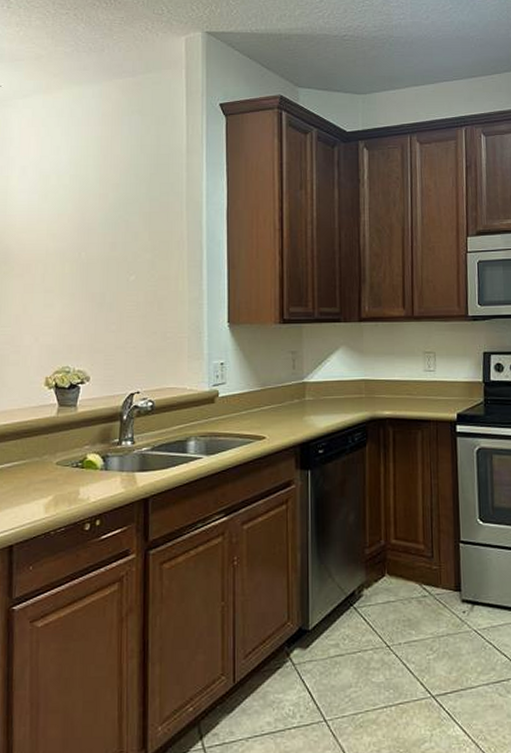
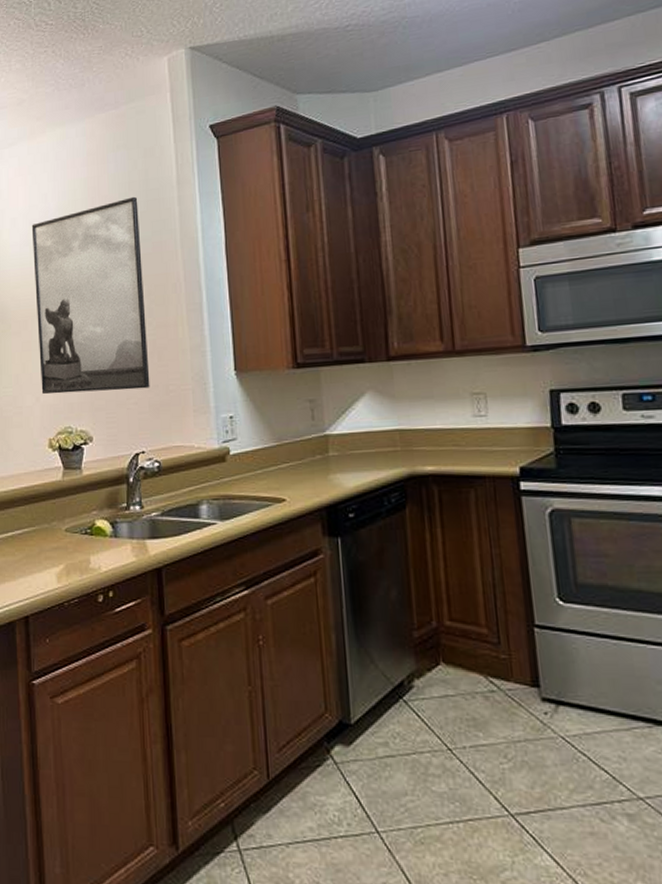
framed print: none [41,159,149,335] -> present [31,196,150,395]

